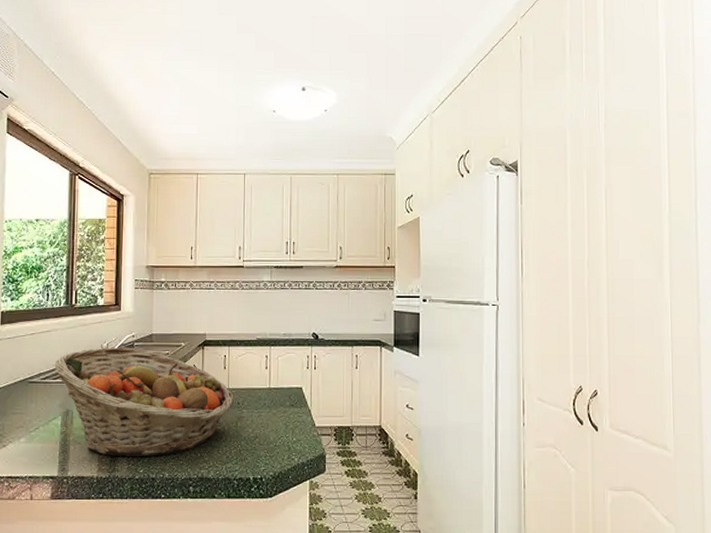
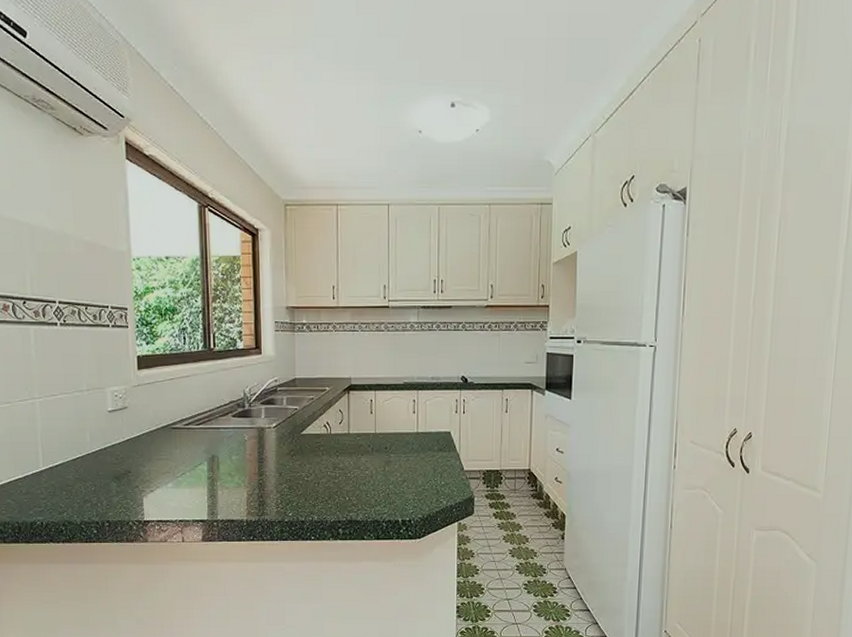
fruit basket: present [54,347,234,457] -> none [196,392,381,501]

